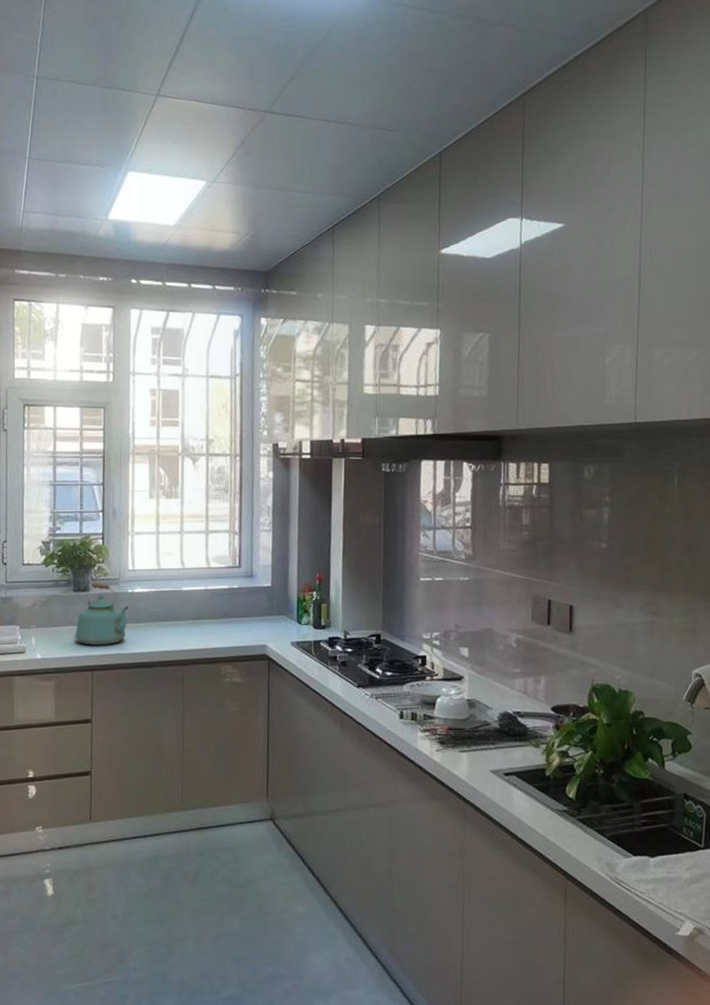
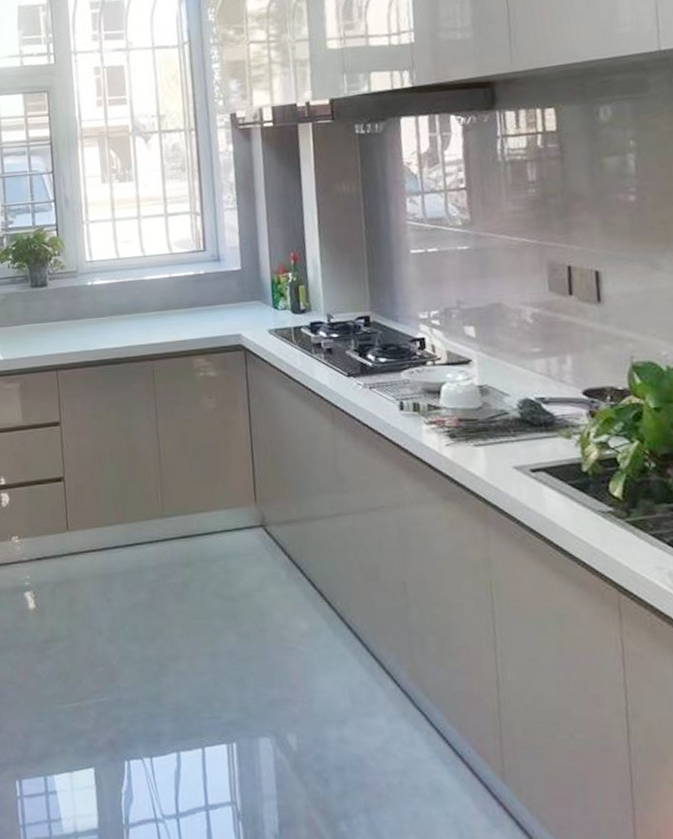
kettle: present [75,583,129,645] -> none [36,277,90,344]

